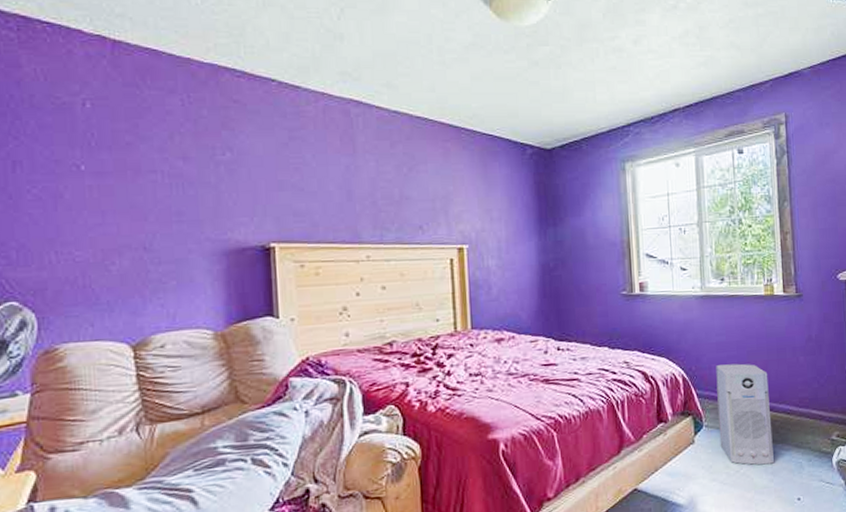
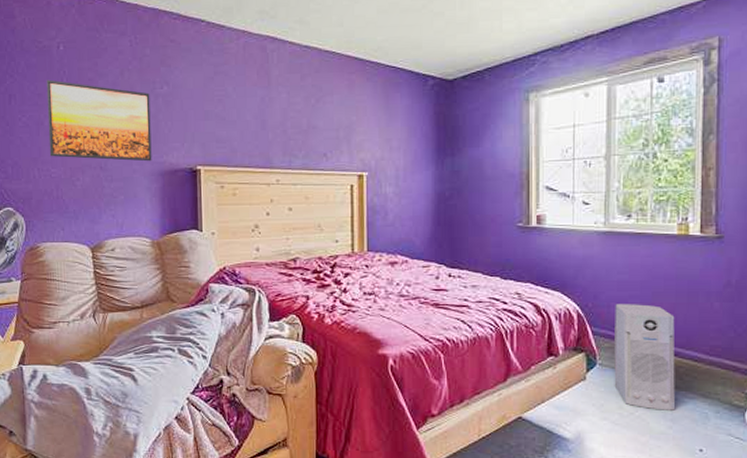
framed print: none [66,143,213,240] -> present [46,79,152,162]

